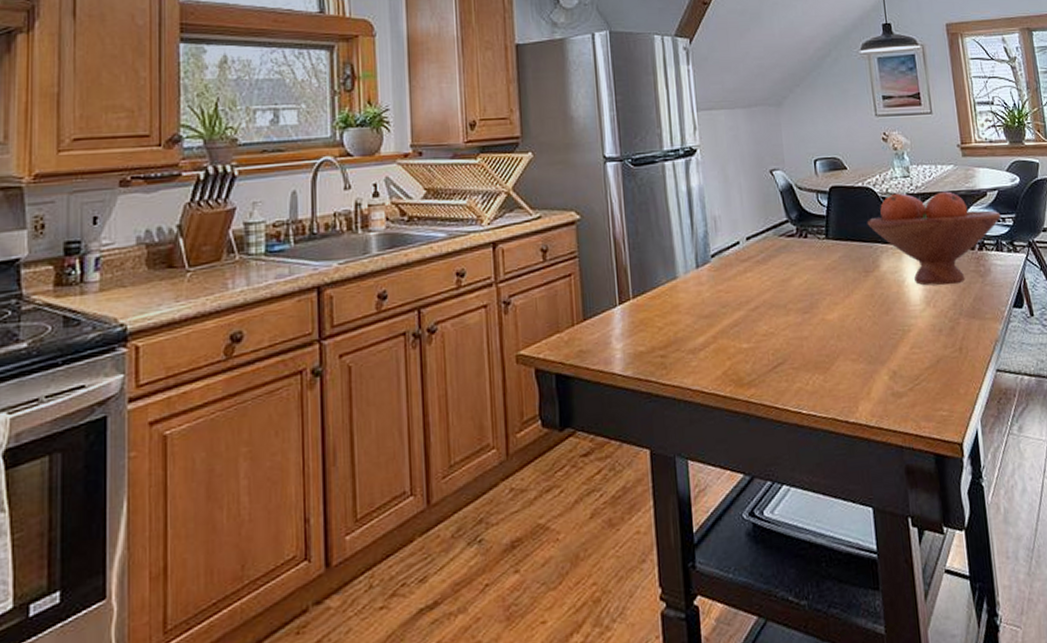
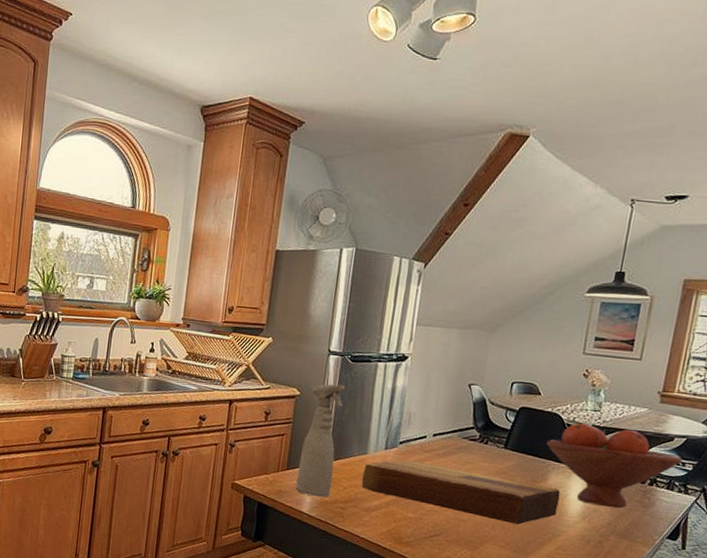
spray bottle: none [594,197,644,350] -> present [295,384,345,498]
cutting board: none [677,274,900,329] -> present [361,460,561,525]

